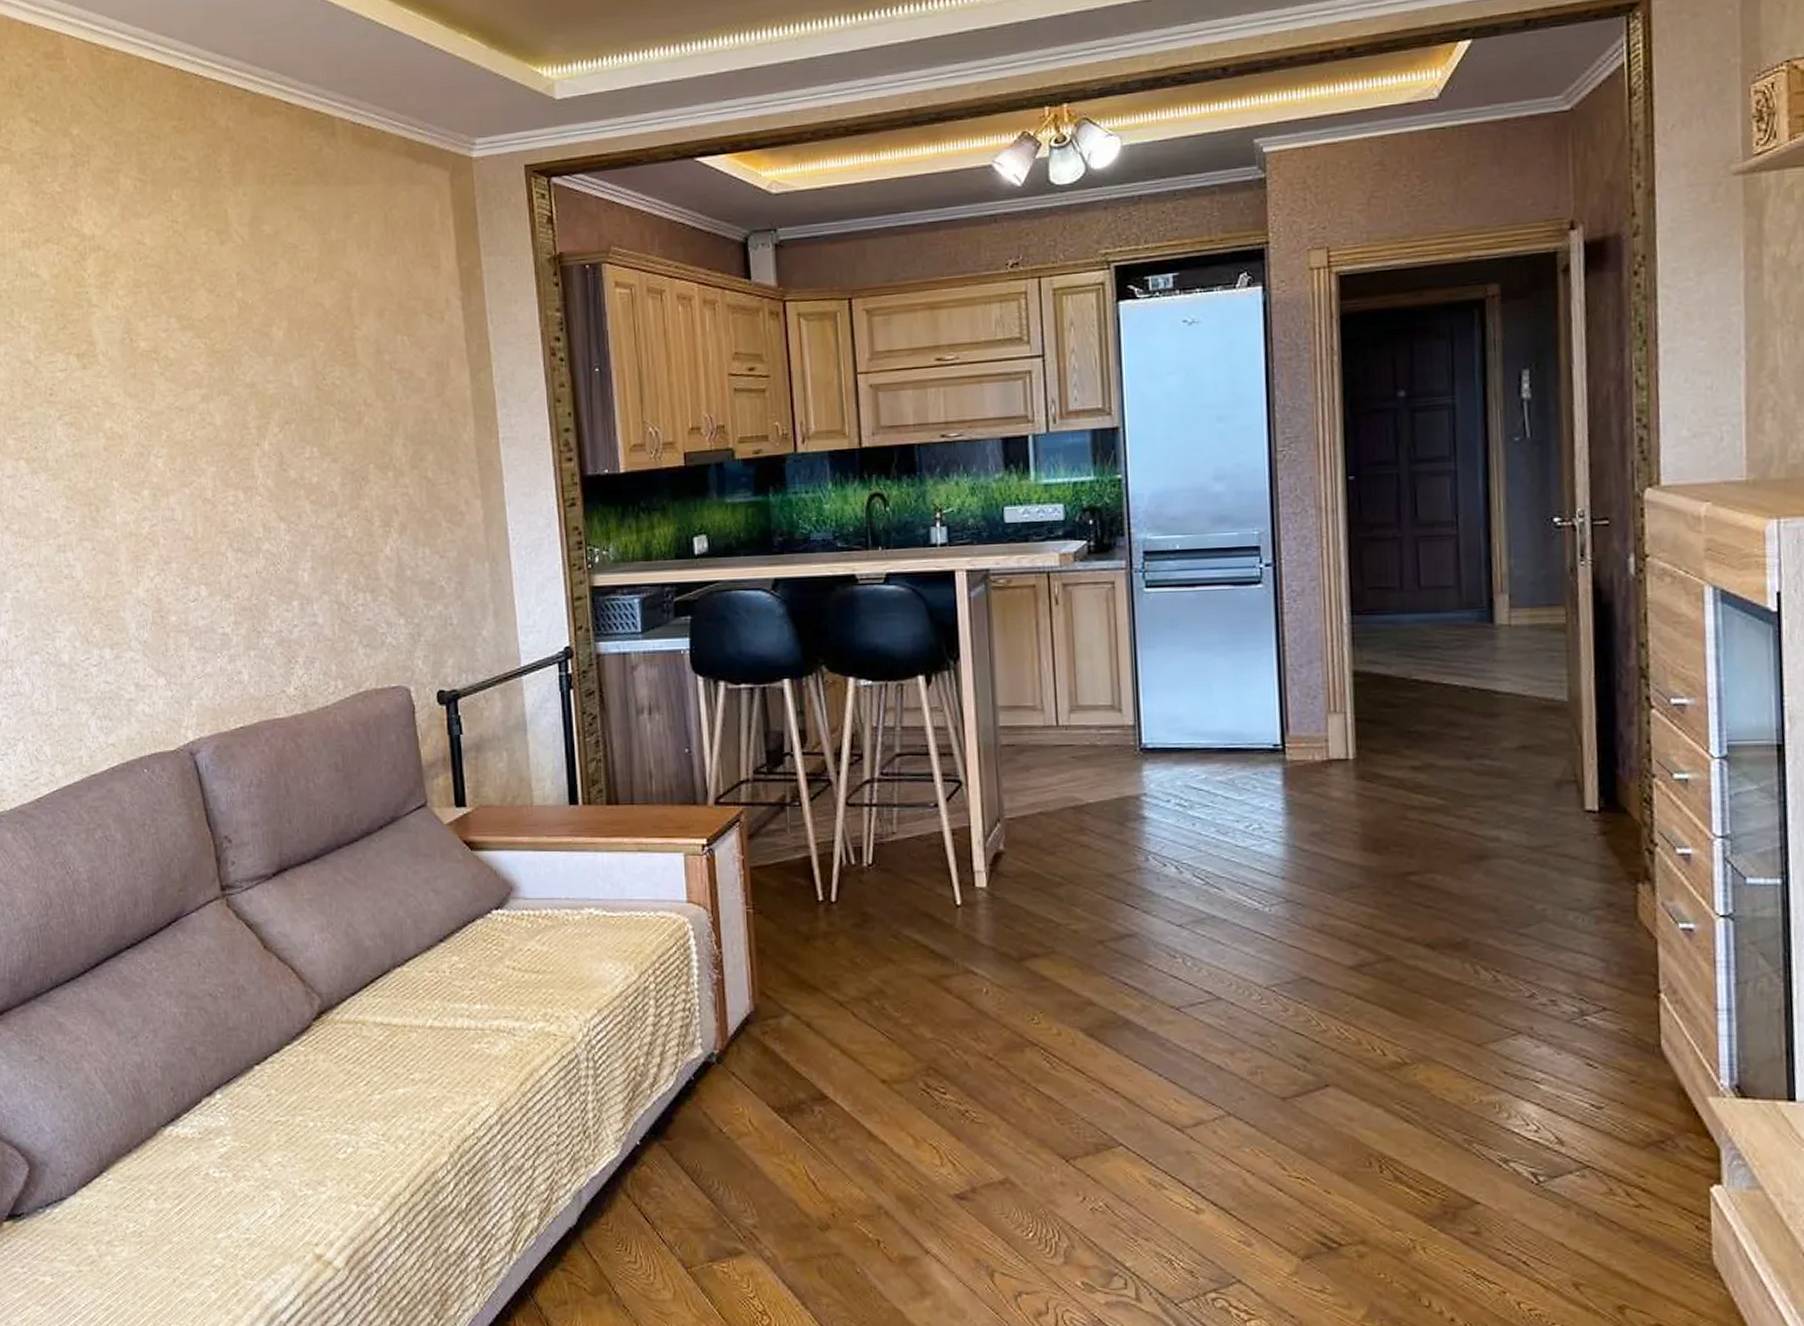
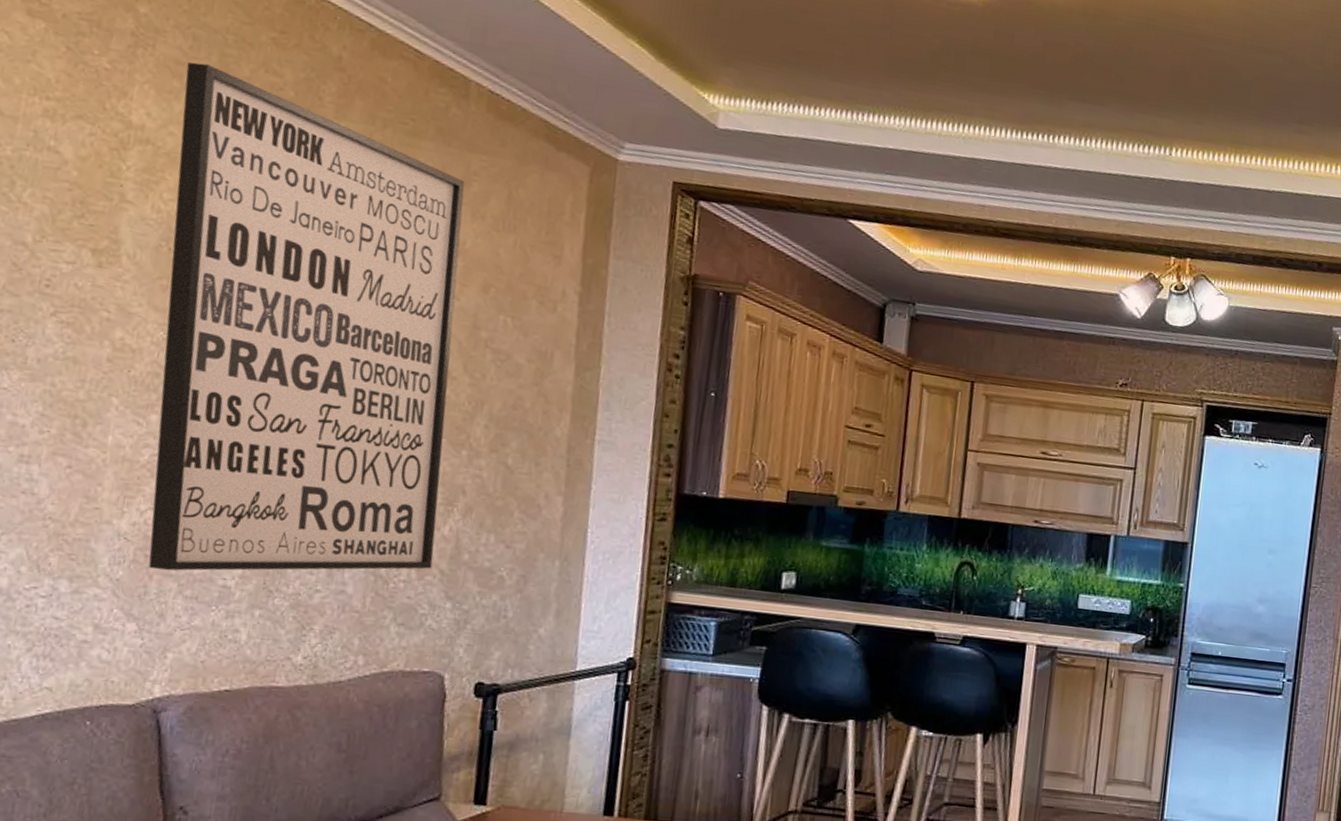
wall art: none [115,166,382,628] -> present [148,62,465,571]

